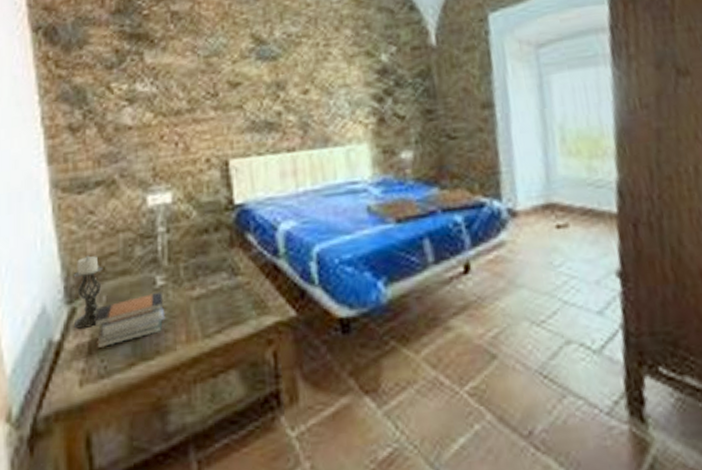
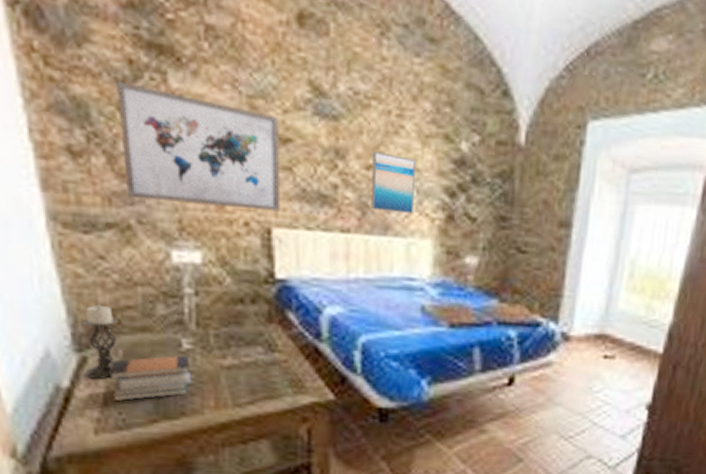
wall art: none [107,67,235,157] -> present [117,80,281,212]
wall art: none [308,77,348,127] -> present [371,151,417,213]

